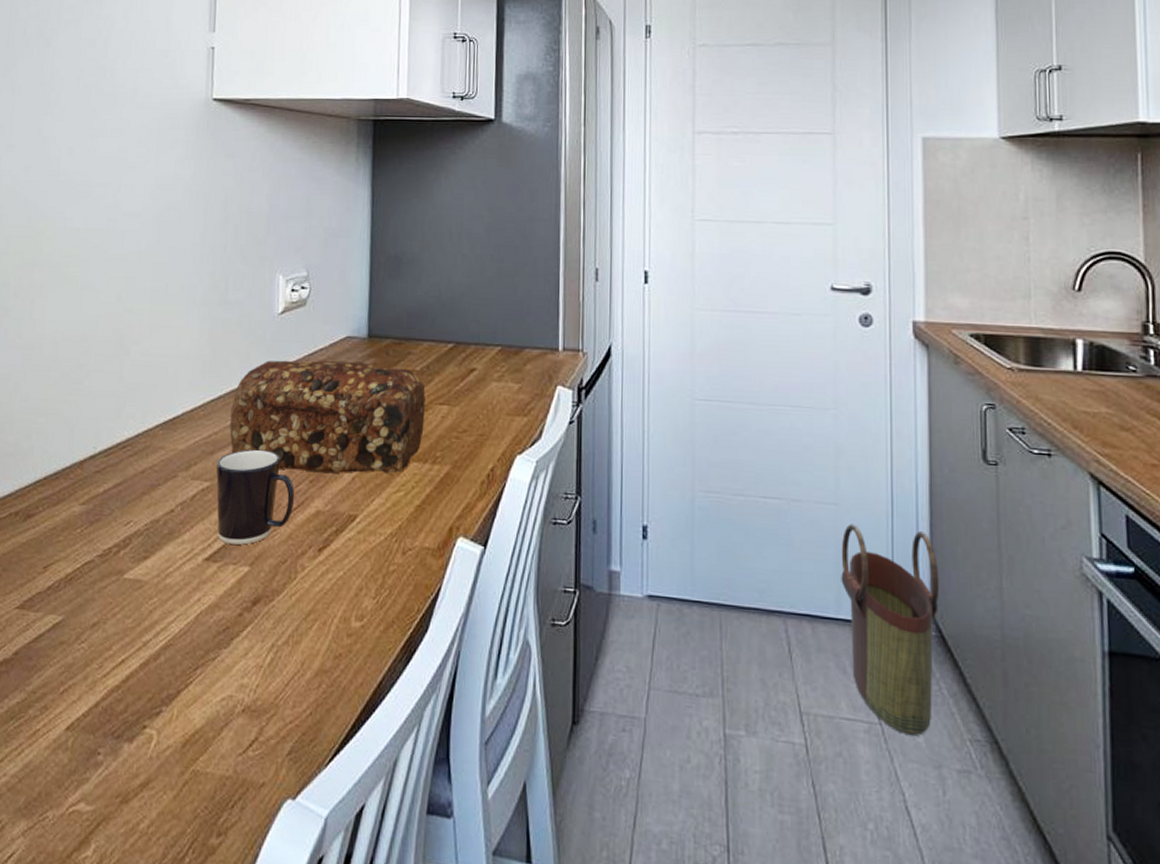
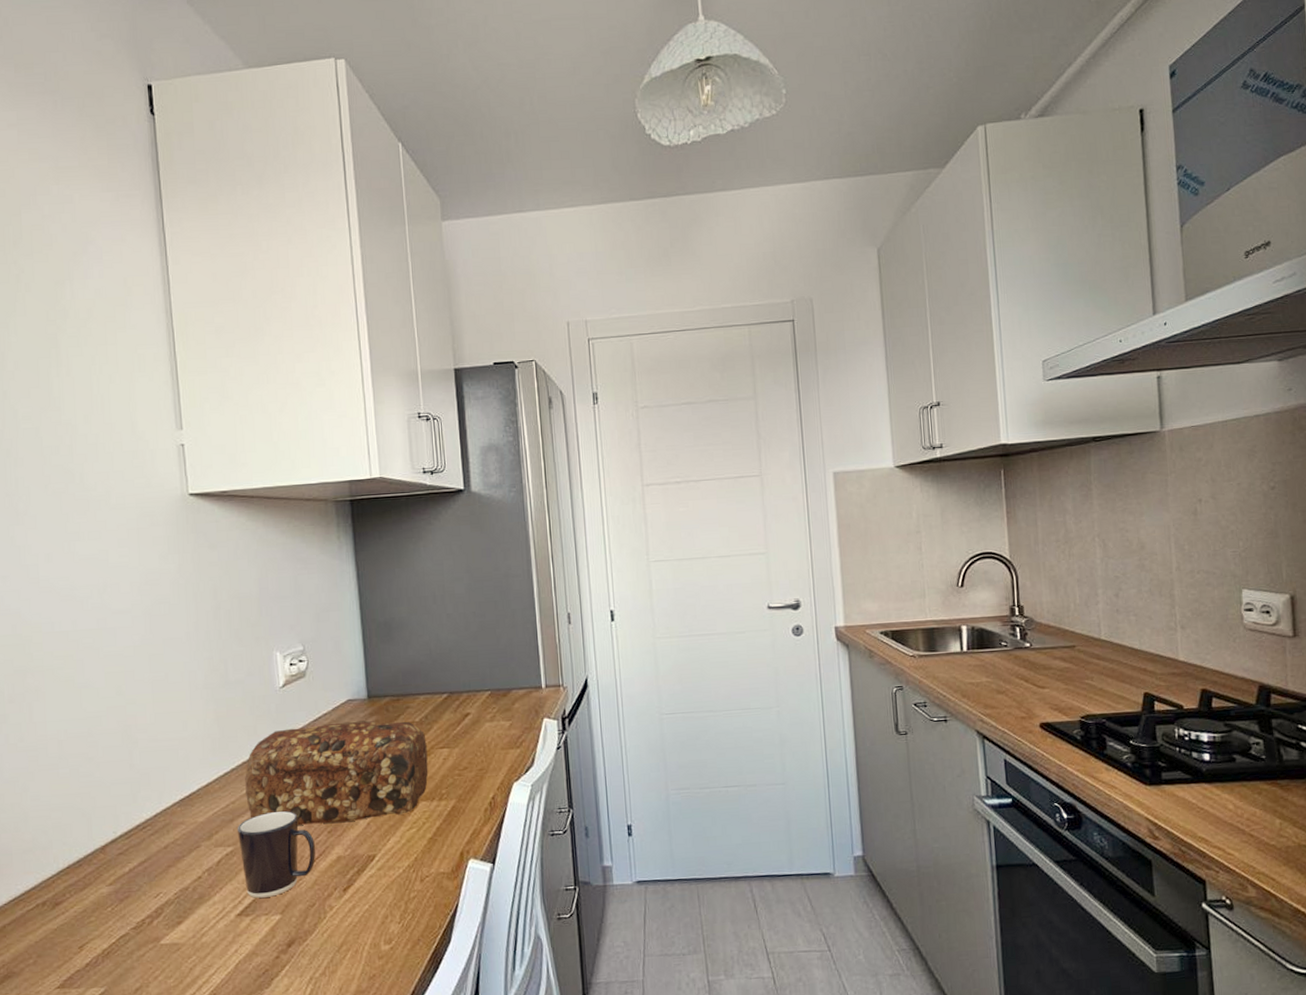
shopping bag: present [841,523,940,737] -> none [790,795,869,956]

